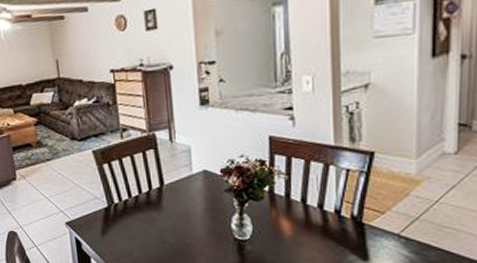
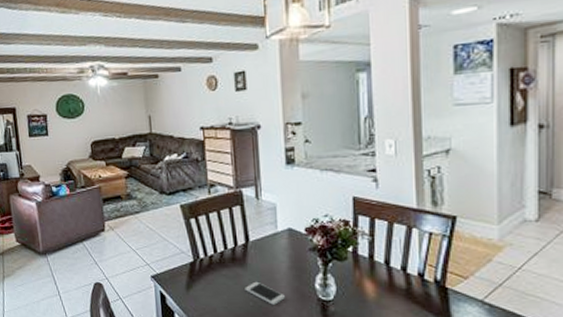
smartphone: none [160,224,201,246] -> present [245,281,285,305]

